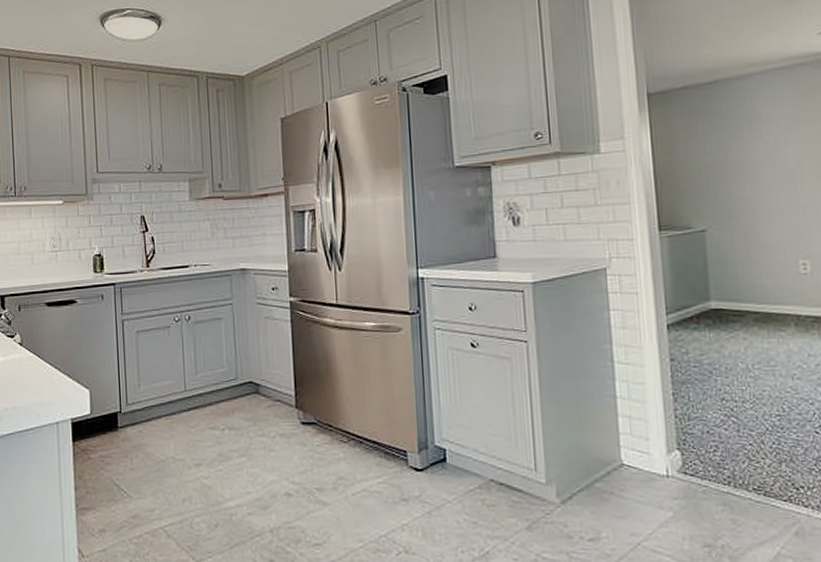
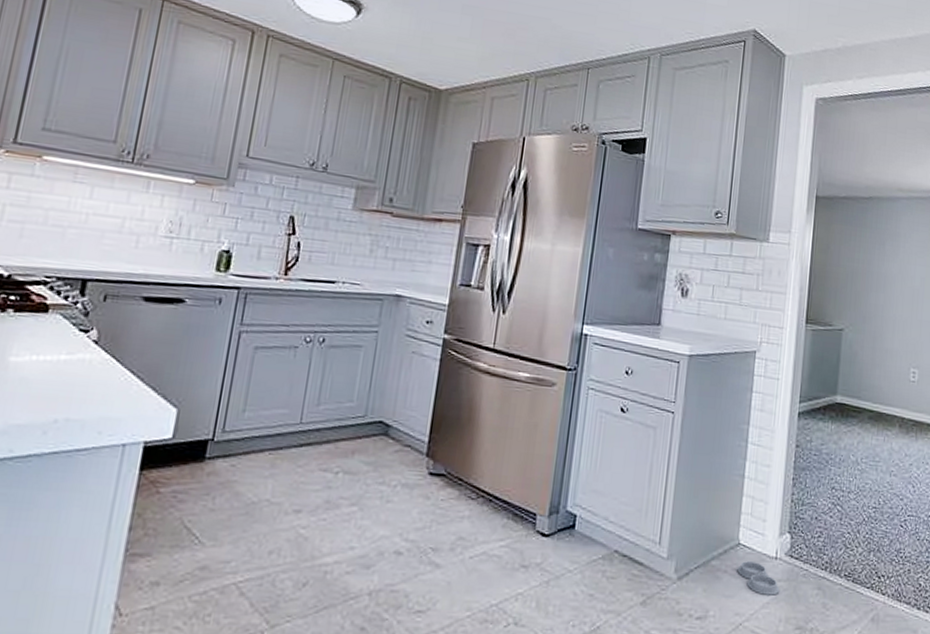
pet bowl: none [625,481,678,514] -> present [737,561,780,596]

